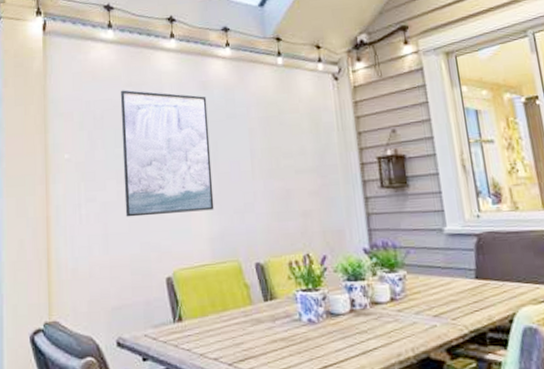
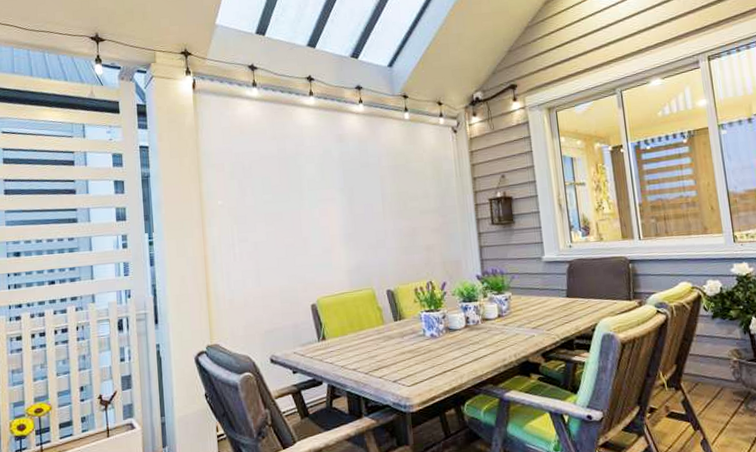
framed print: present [120,90,214,217] -> none [266,142,351,255]

